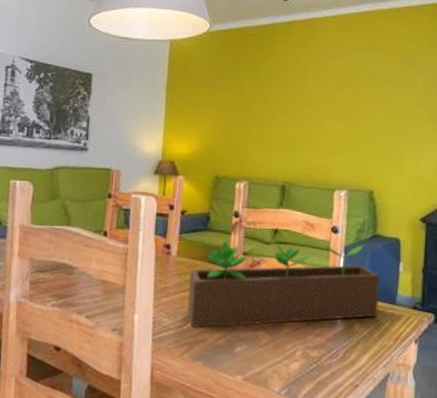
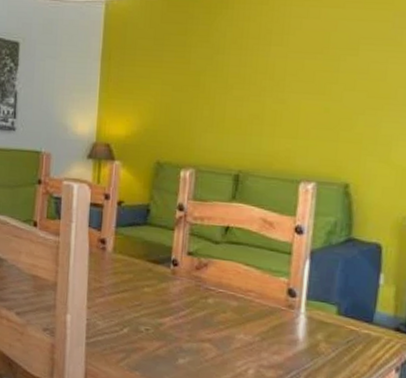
succulent planter: present [187,241,380,328] -> none [124,238,354,337]

